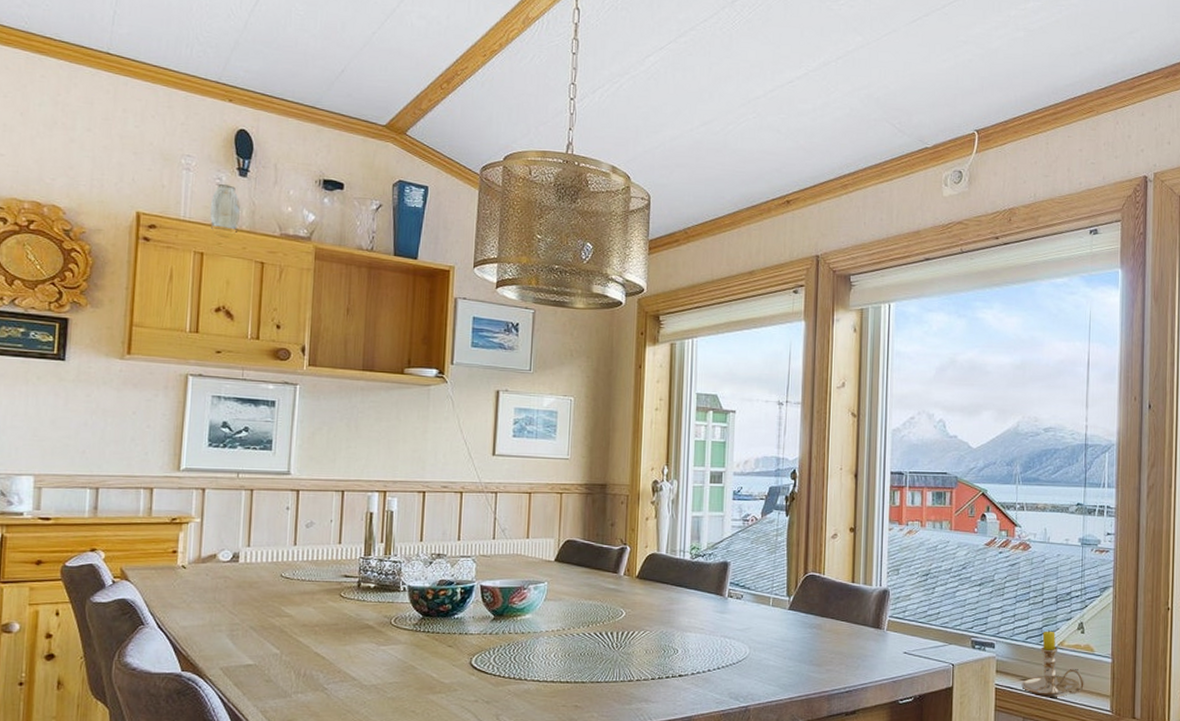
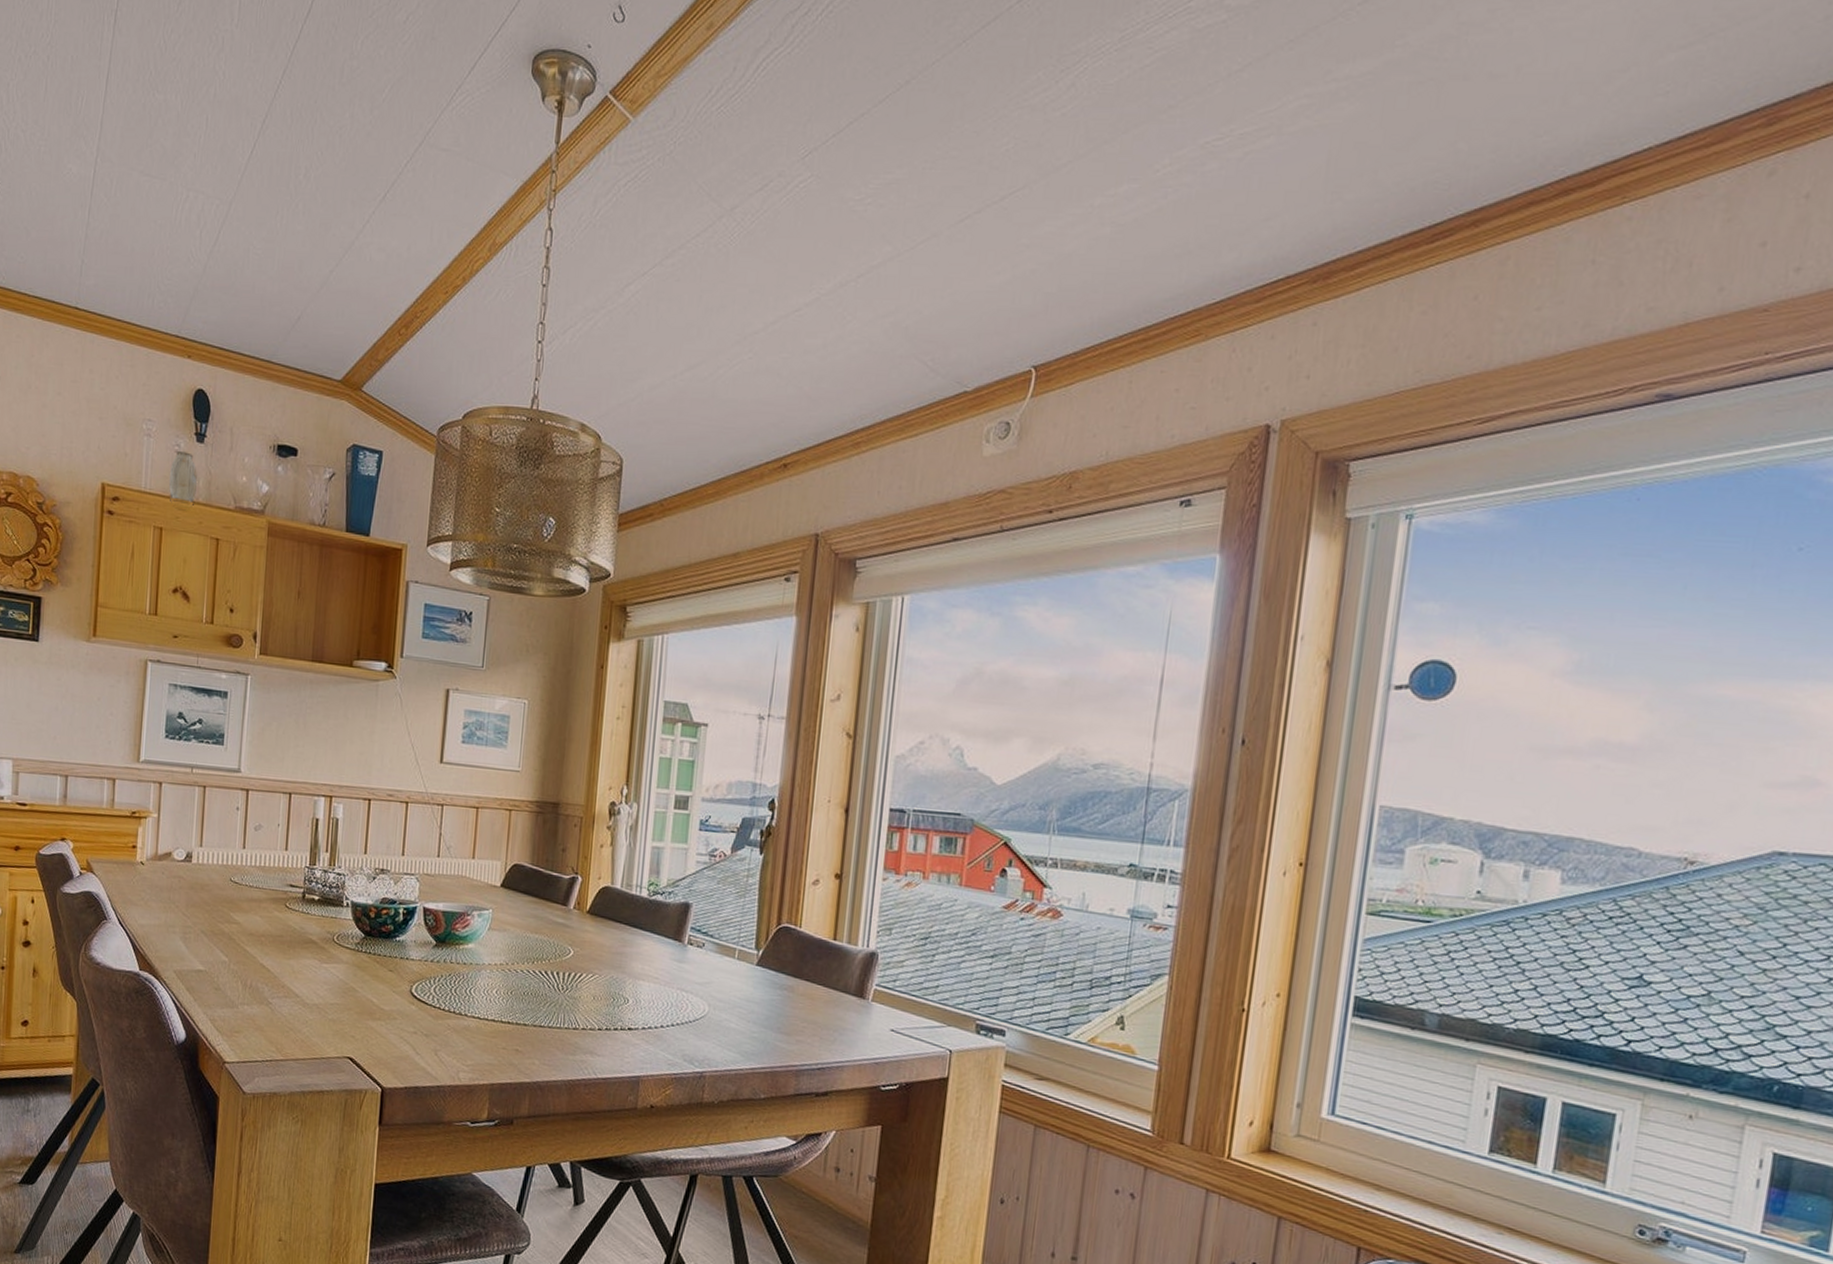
candlestick: present [1021,629,1084,698] -> none [1036,1020,1119,1106]

